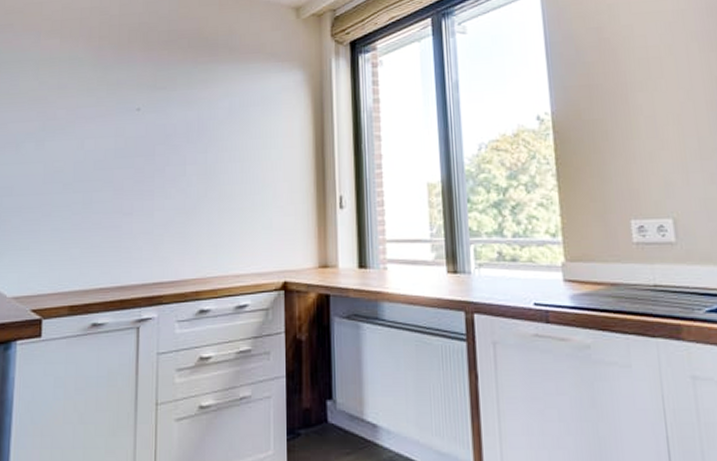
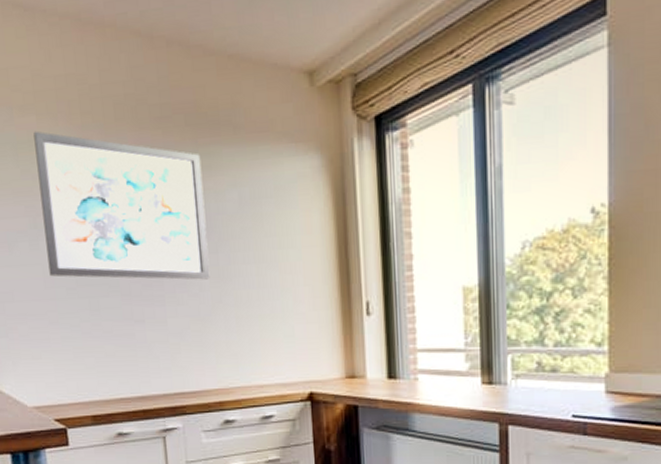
wall art: none [50,50,199,177] -> present [33,131,210,280]

